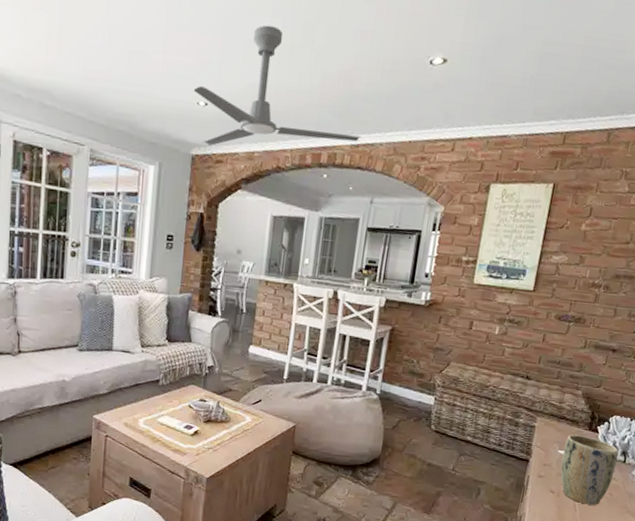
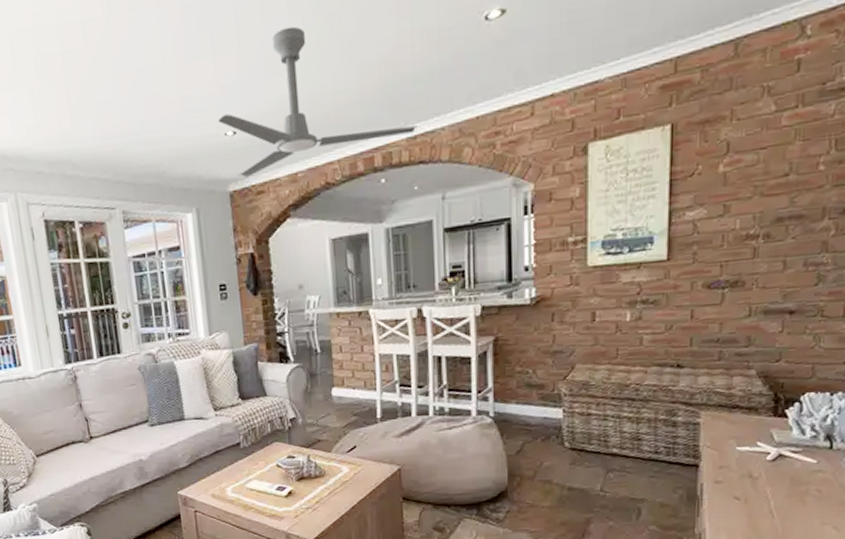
plant pot: present [560,434,619,505] -> none [742,423,821,508]

